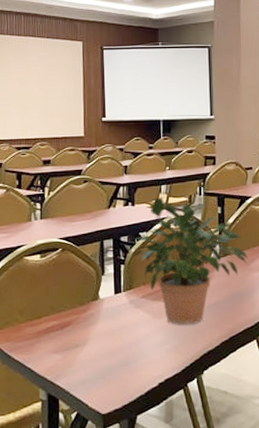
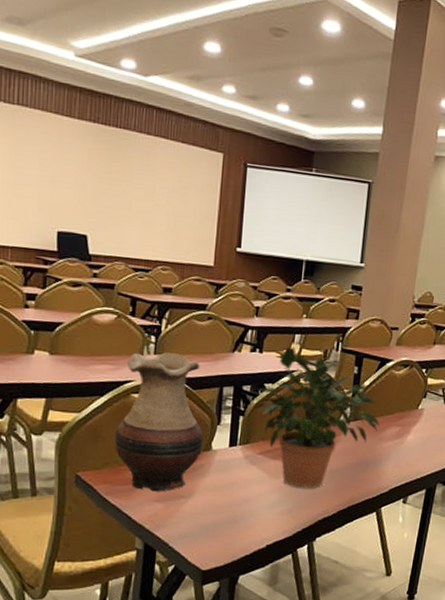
vase: none [12,216,91,344] -> present [114,352,203,492]

